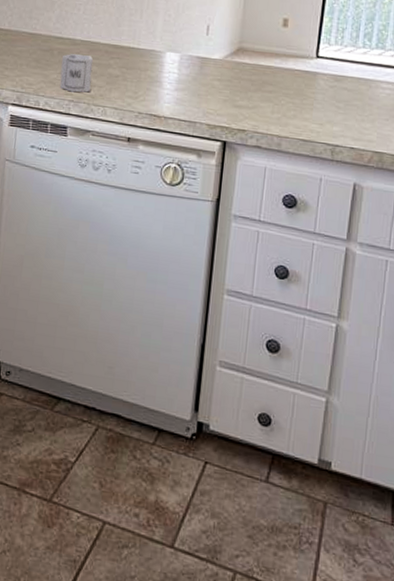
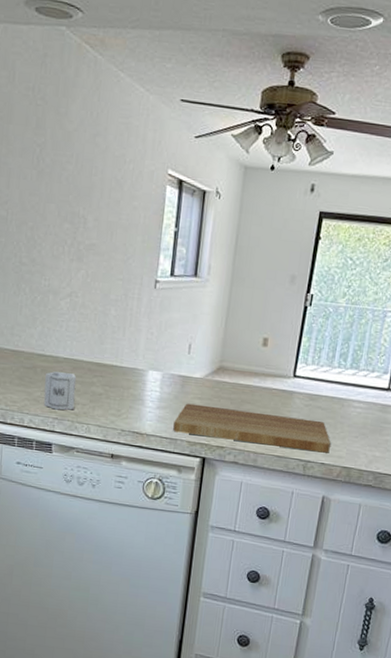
cutting board: none [192,85,359,137] -> present [173,403,331,453]

